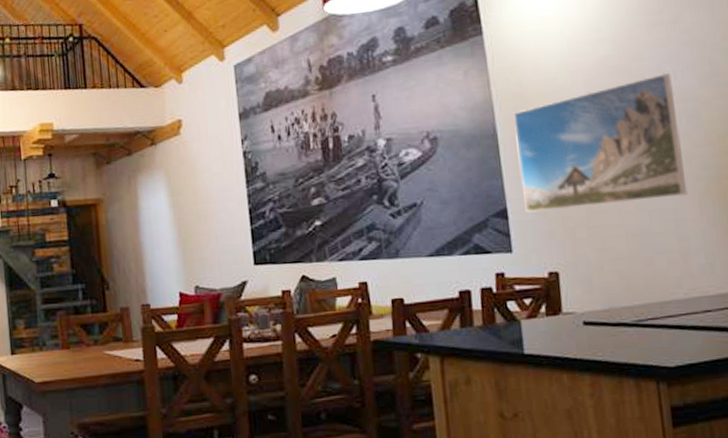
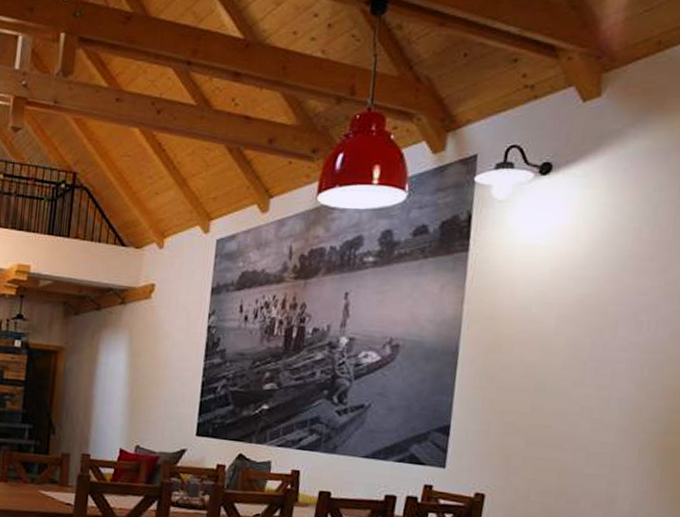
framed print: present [513,73,688,213] -> none [467,322,645,445]

